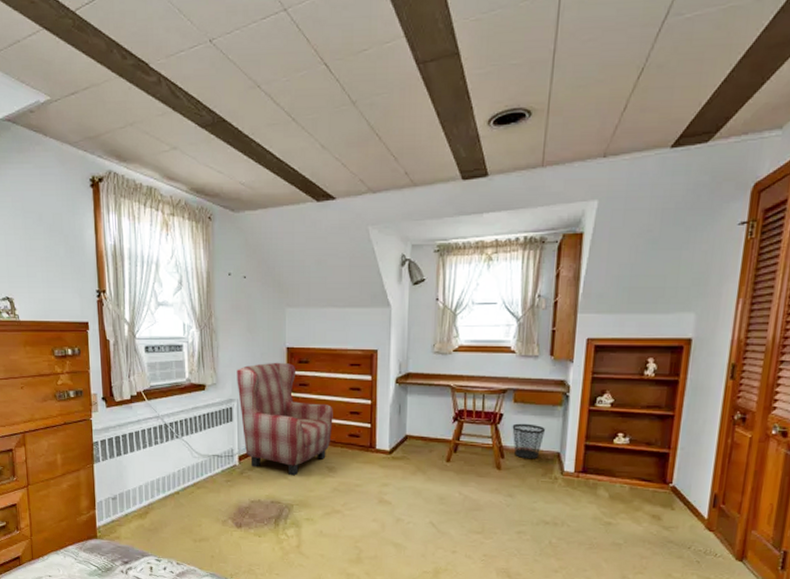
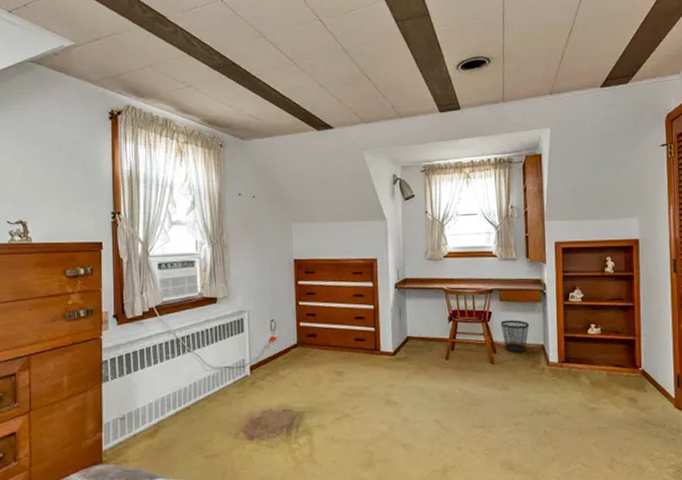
armchair: present [236,362,333,476] -> none [247,273,340,383]

